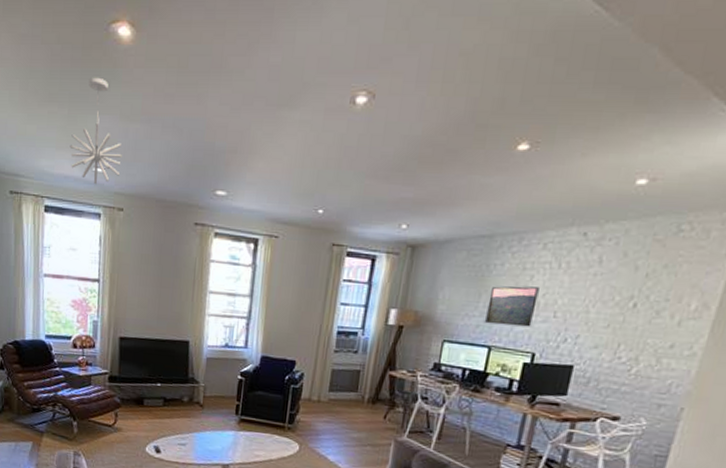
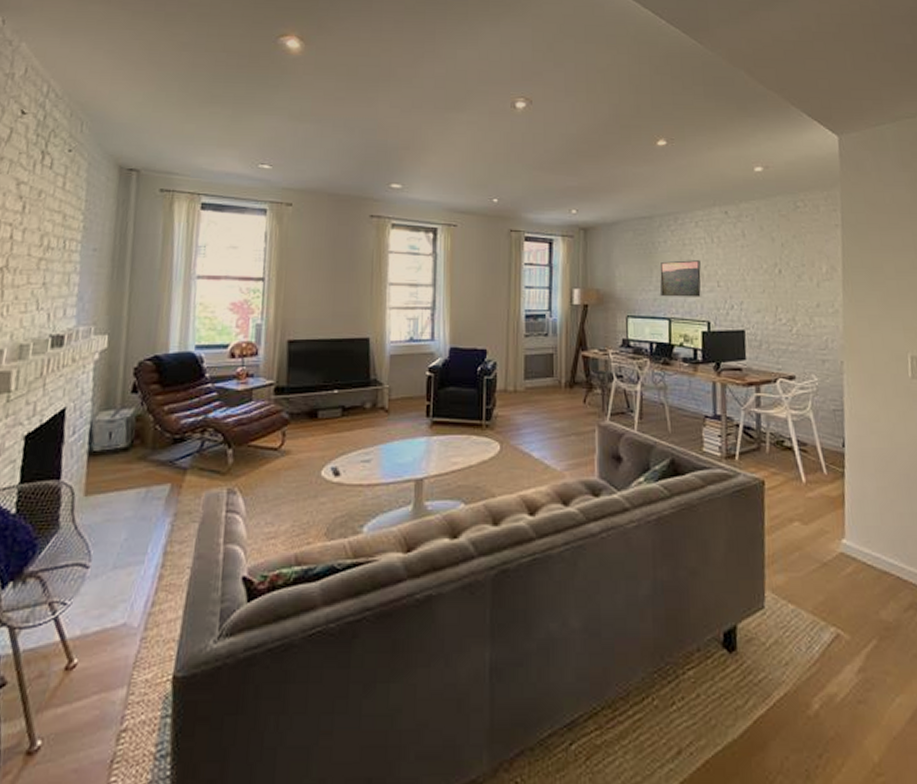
pendant light: present [69,77,122,185] -> none [233,82,291,181]

